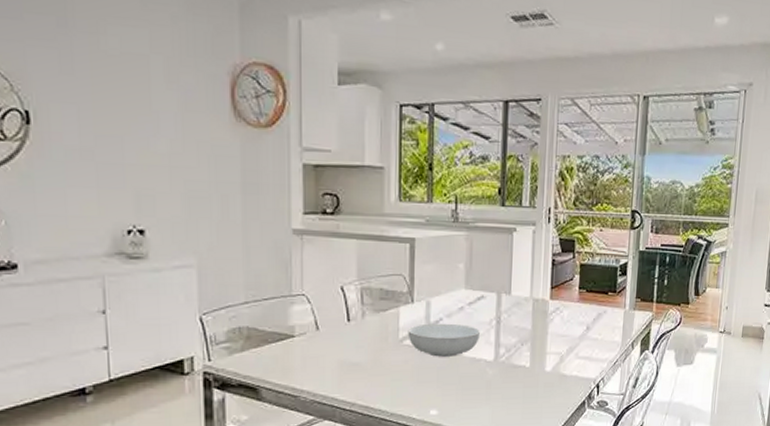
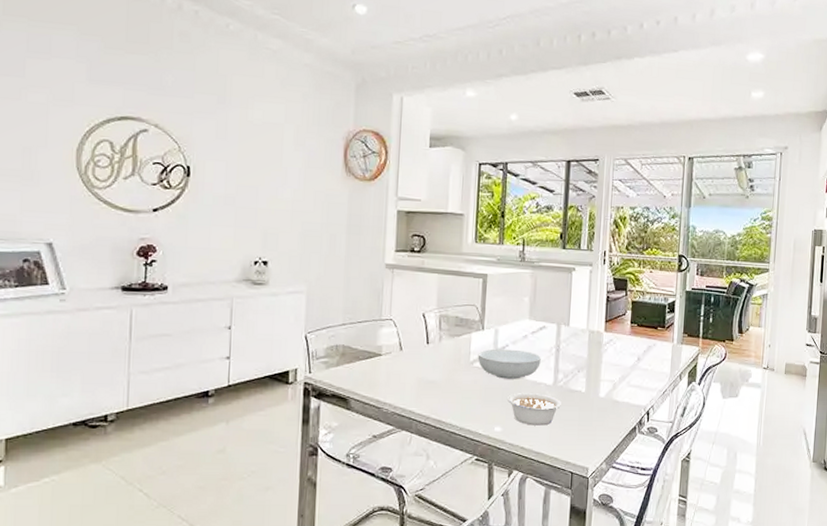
legume: none [443,371,505,406] -> present [507,393,562,426]

